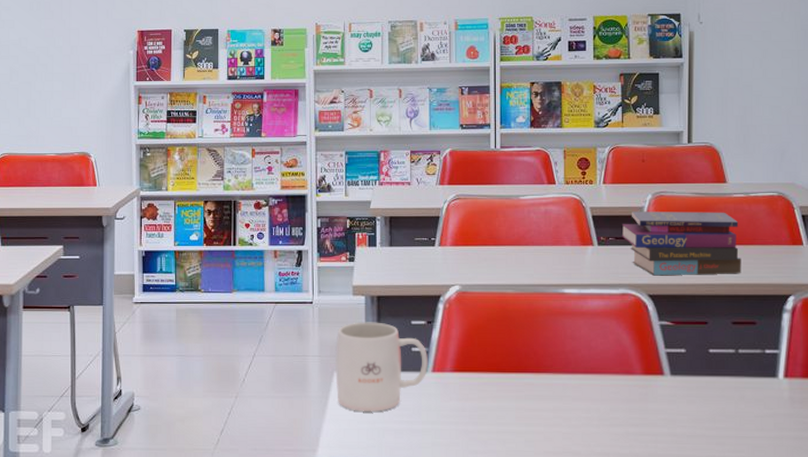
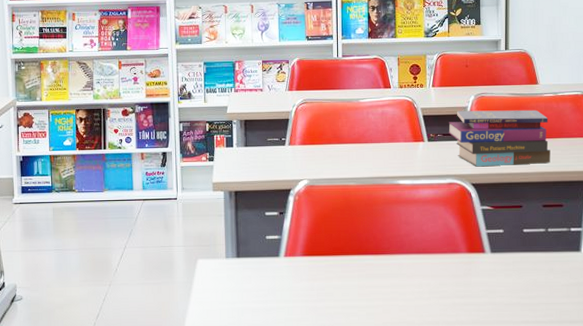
mug: present [334,322,429,413] -> none [197,214,281,295]

